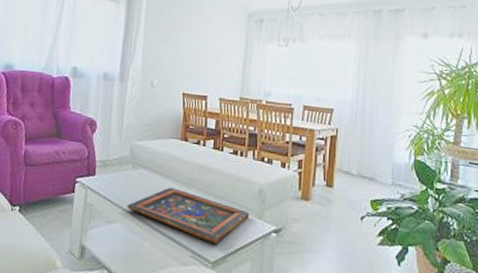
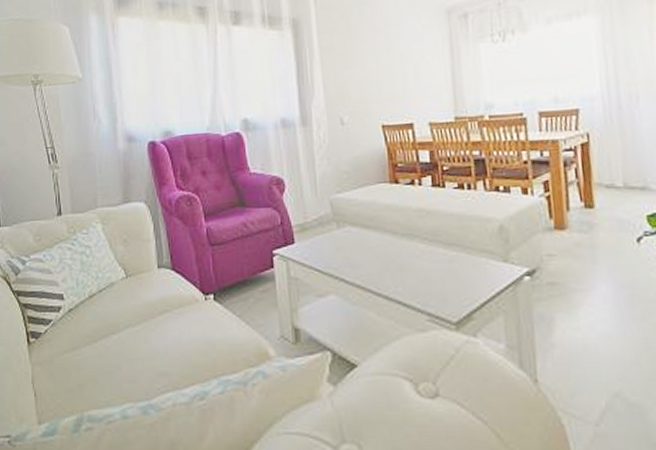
painted panel: present [127,187,250,245] -> none [339,242,493,301]

